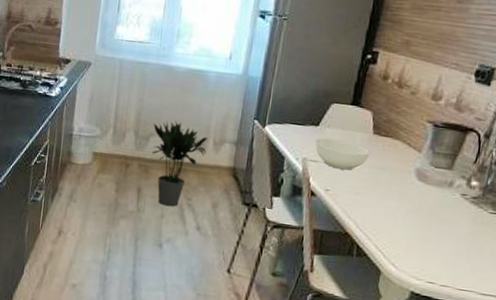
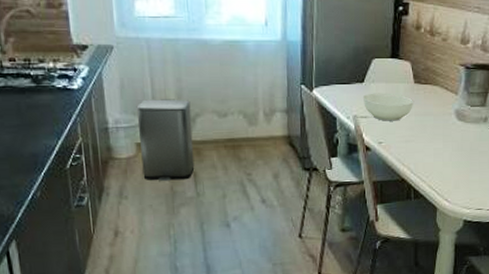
pedal bin: none [93,113,148,194] -> present [136,99,195,181]
potted plant: present [151,120,209,207] -> none [197,97,258,186]

